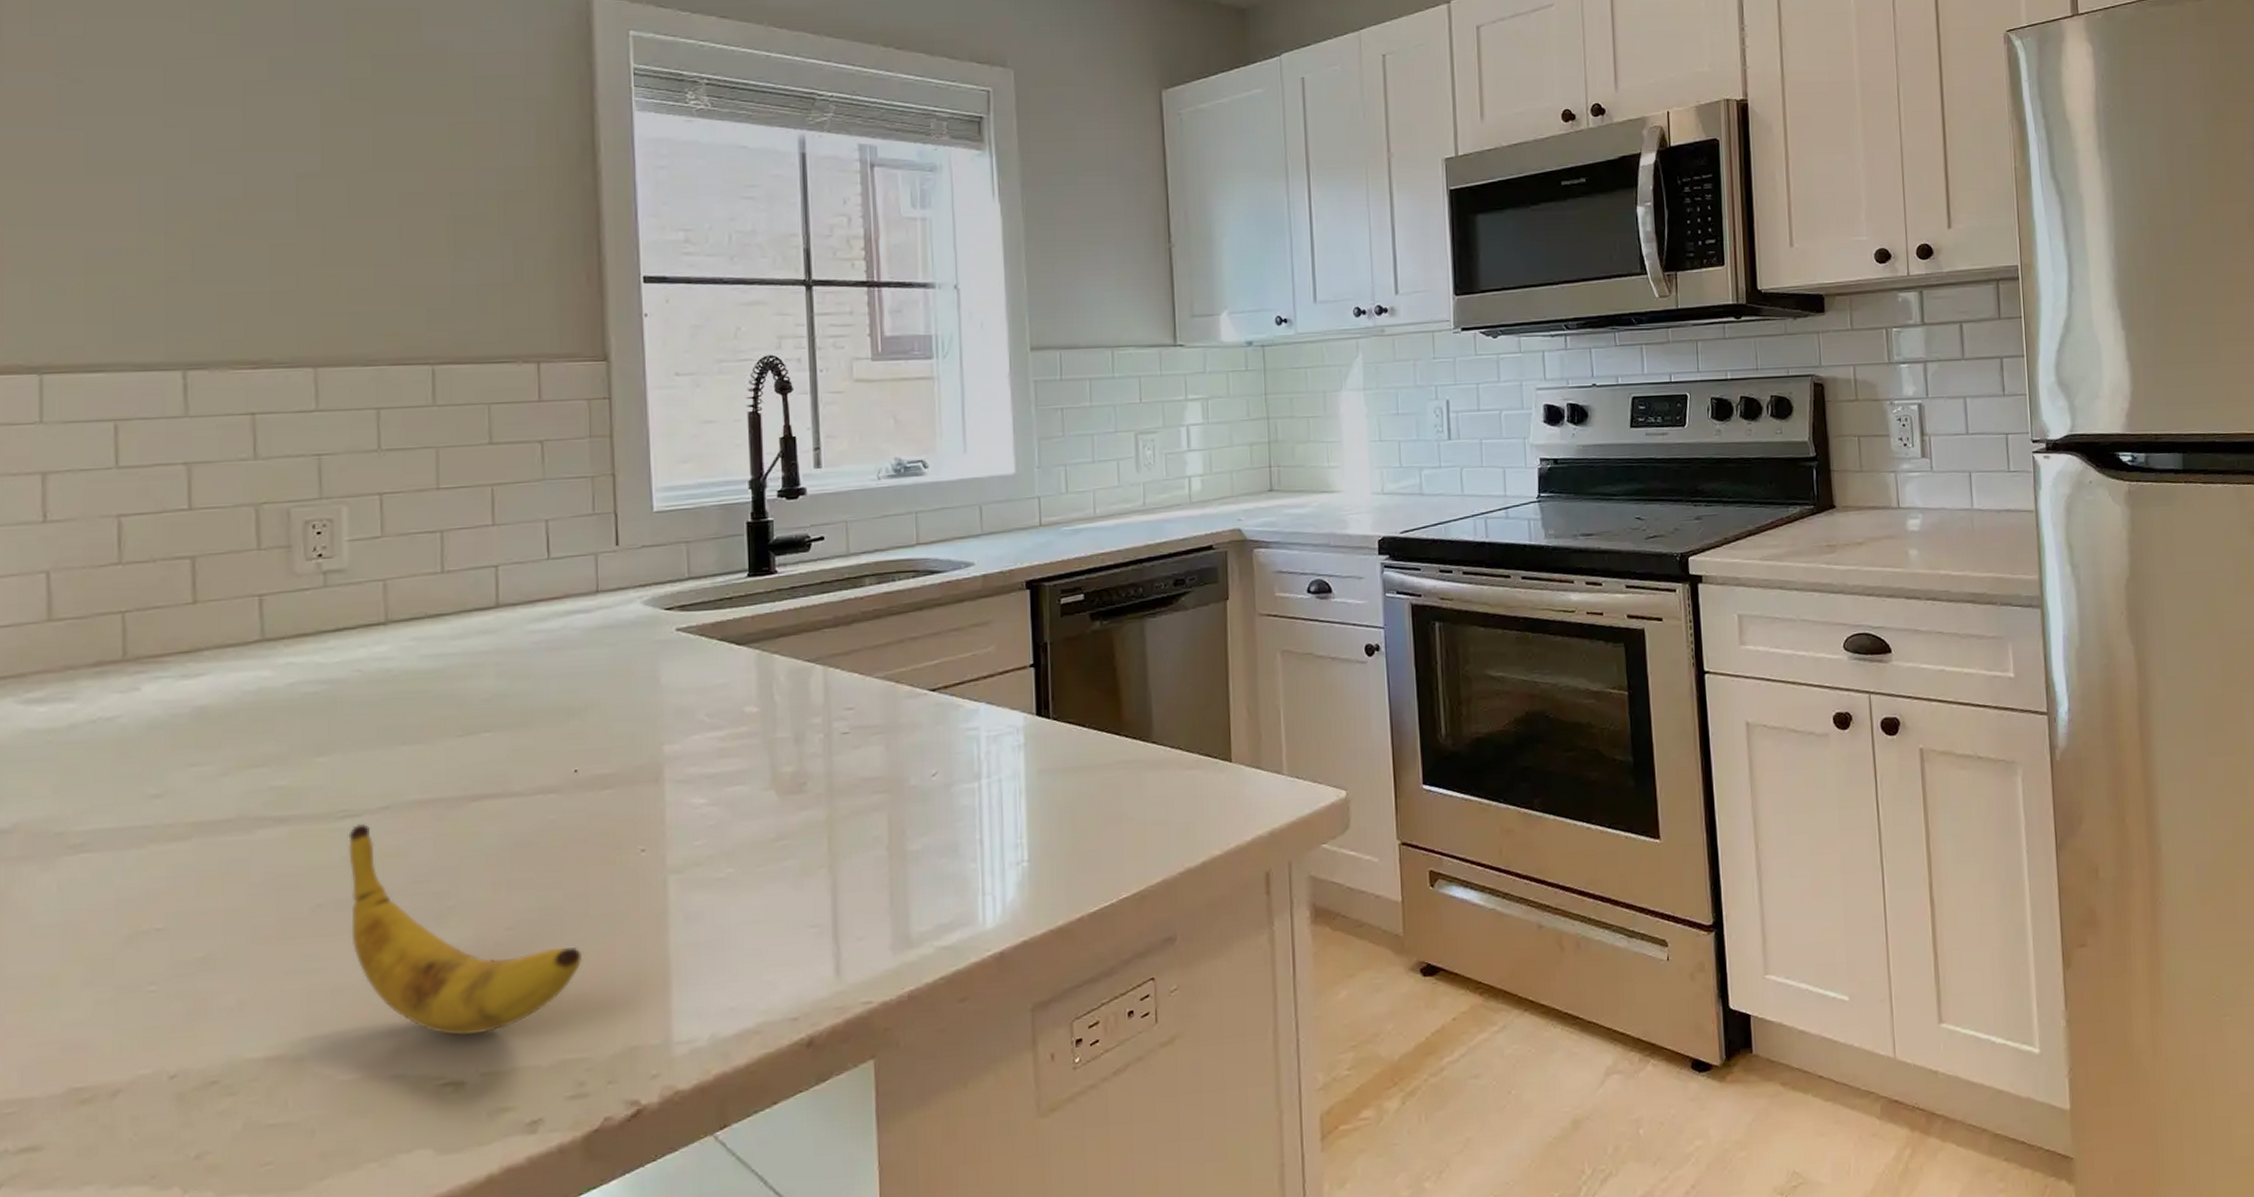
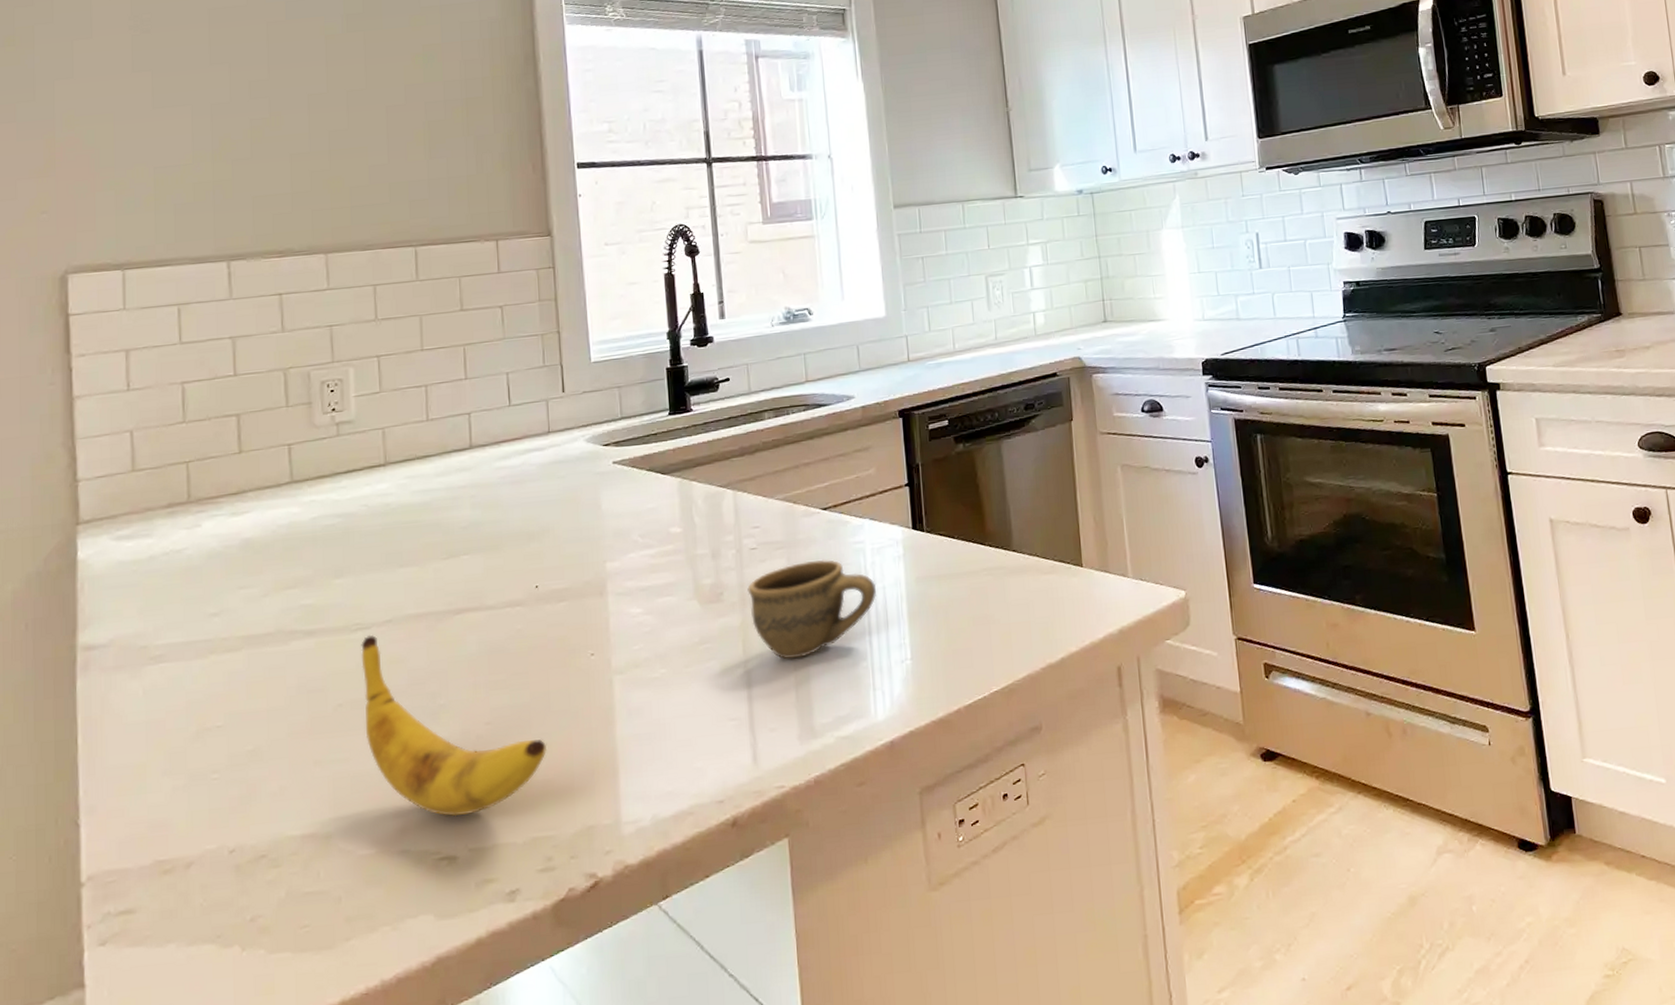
cup: none [836,747,990,859] -> present [747,559,876,659]

